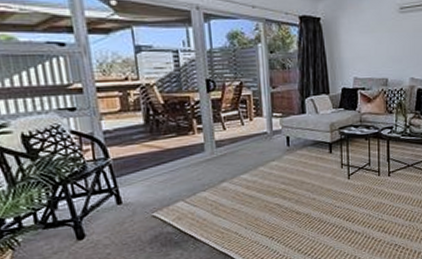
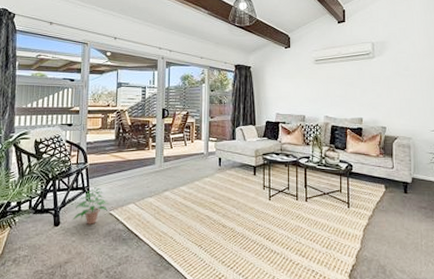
potted plant: none [102,185,149,232] -> present [73,186,109,224]

